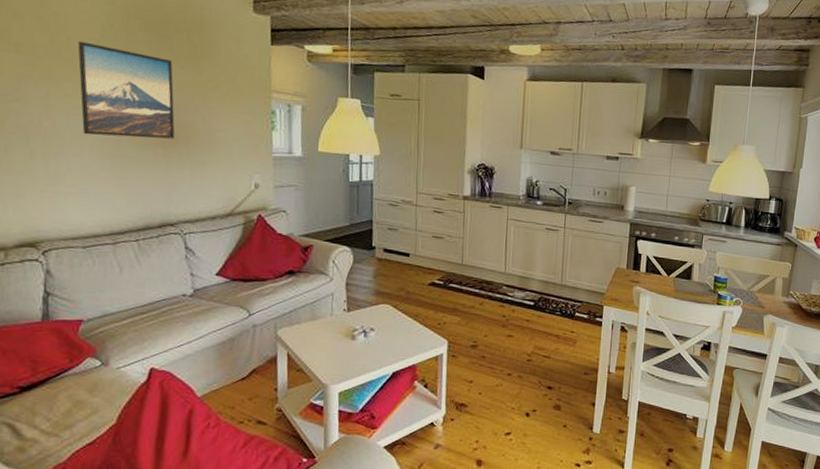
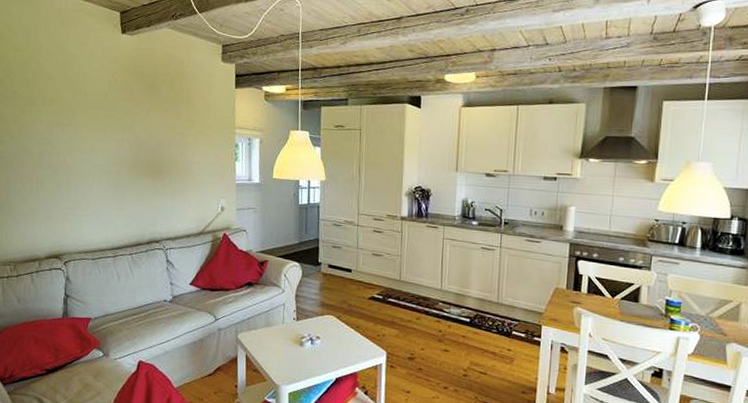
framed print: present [77,41,175,139] -> none [91,94,161,171]

